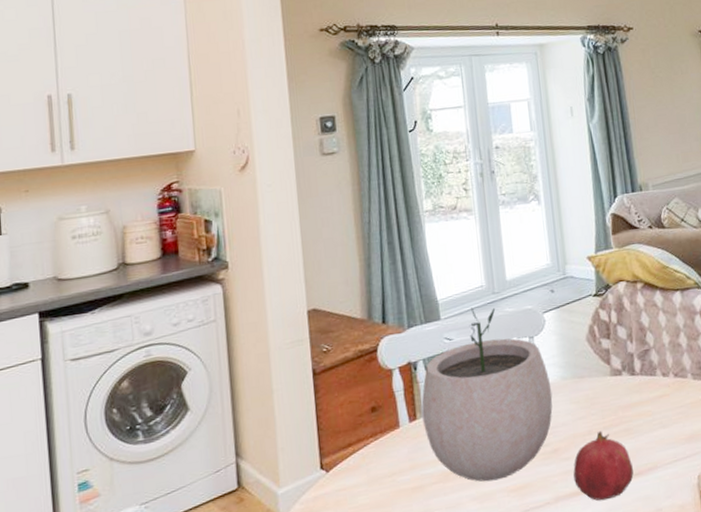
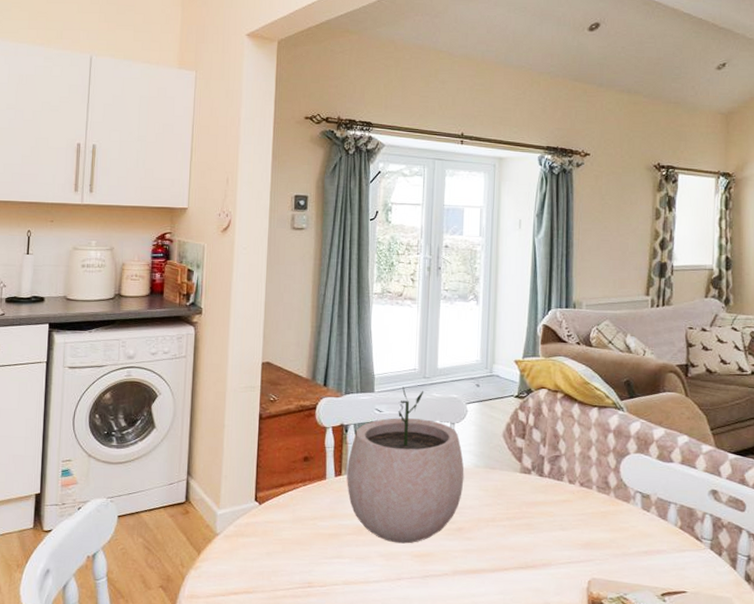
fruit: present [573,430,634,501] -> none [473,520,528,584]

